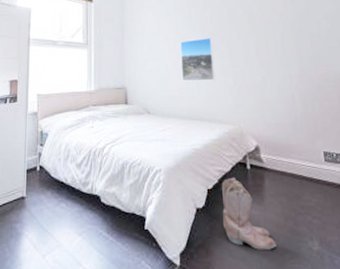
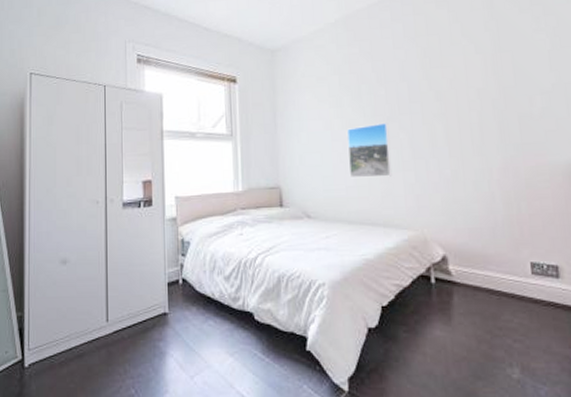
boots: present [222,178,277,250] -> none [399,293,467,376]

